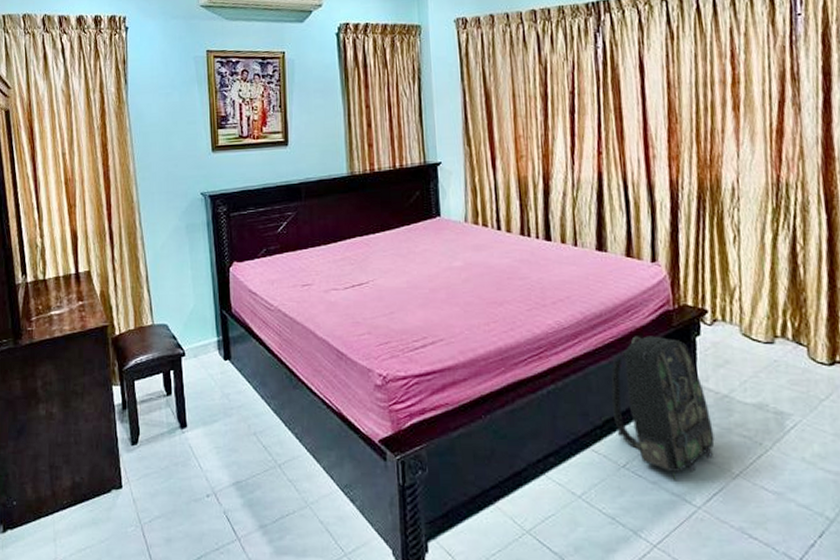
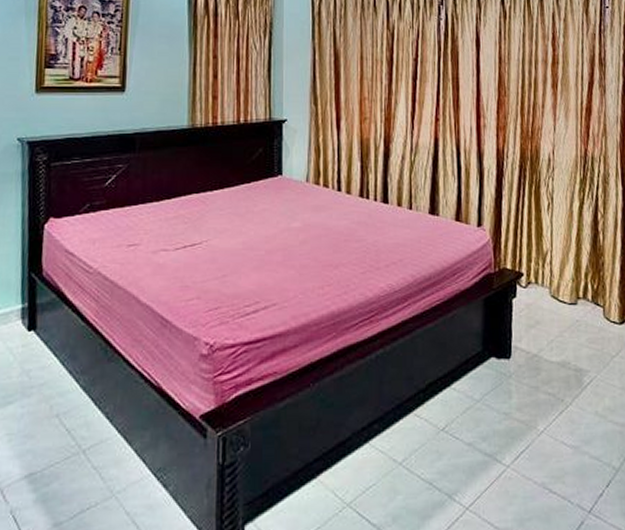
backpack: present [611,336,715,481] -> none [435,298,524,442]

